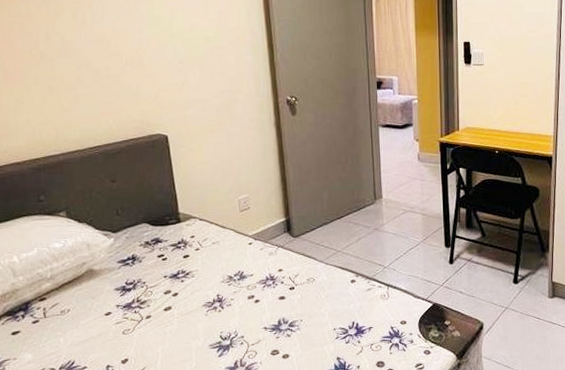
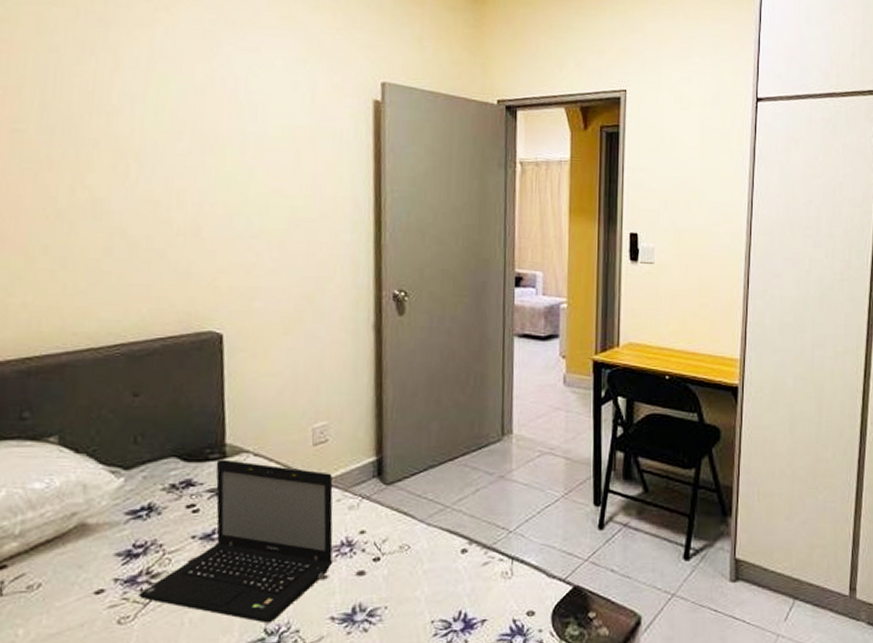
laptop: none [134,223,262,332] -> present [138,459,333,624]

